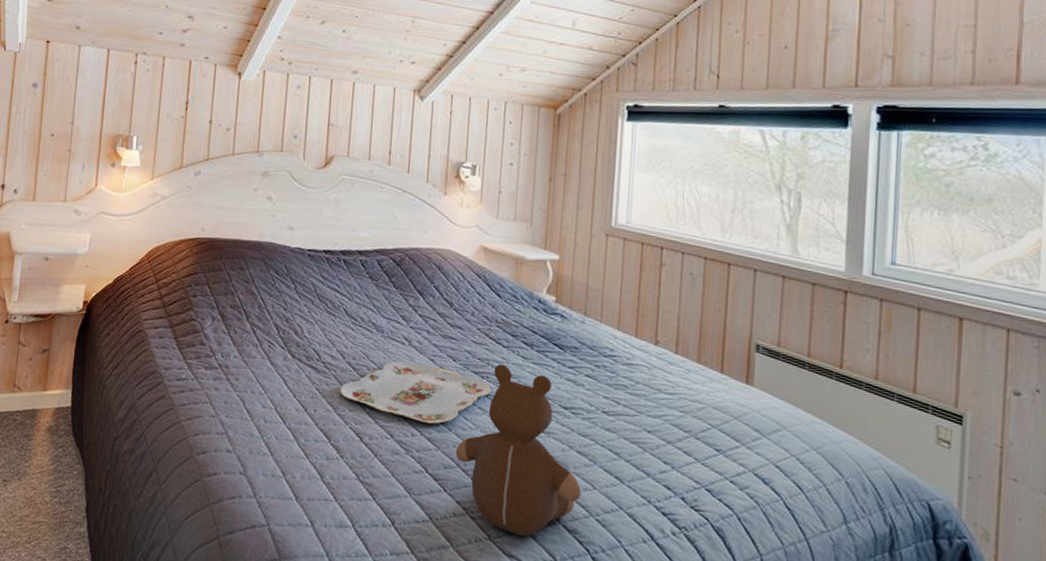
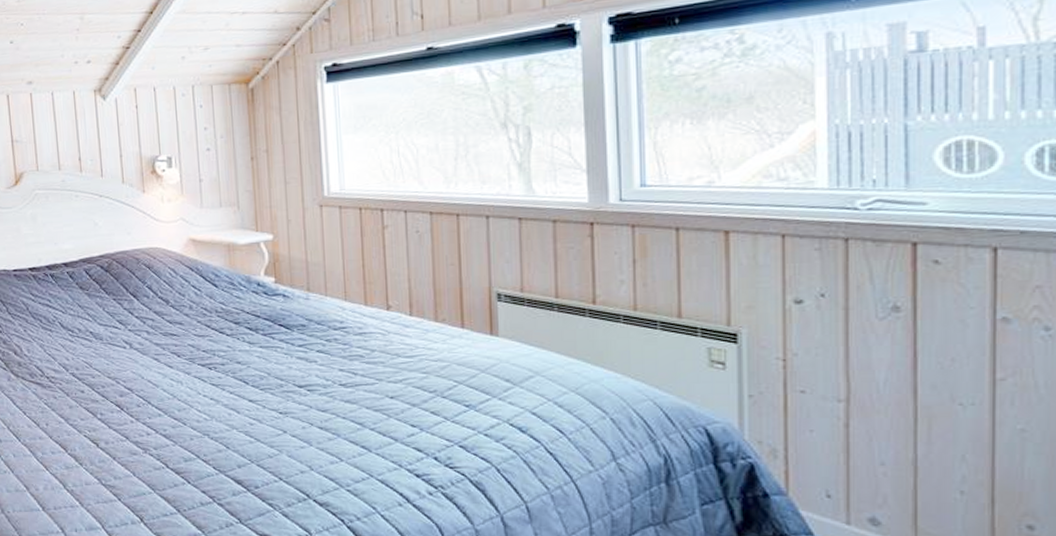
serving tray: present [341,361,492,424] -> none [69,364,221,421]
teddy bear: present [455,364,581,537] -> none [193,352,328,515]

